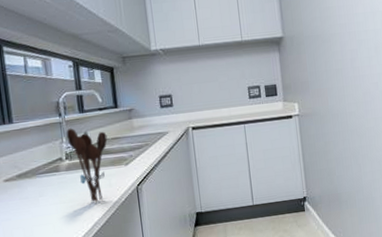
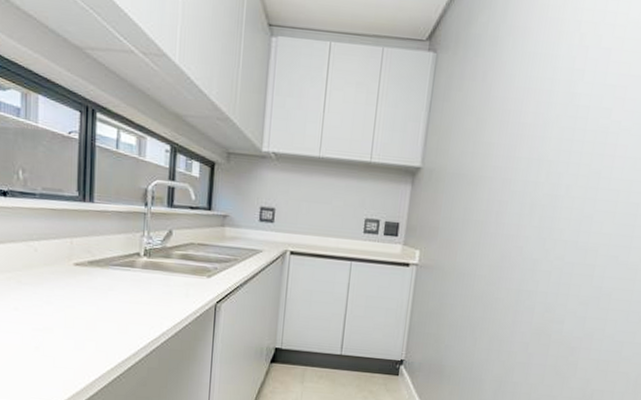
utensil holder: present [66,128,108,202] -> none [149,221,194,310]

